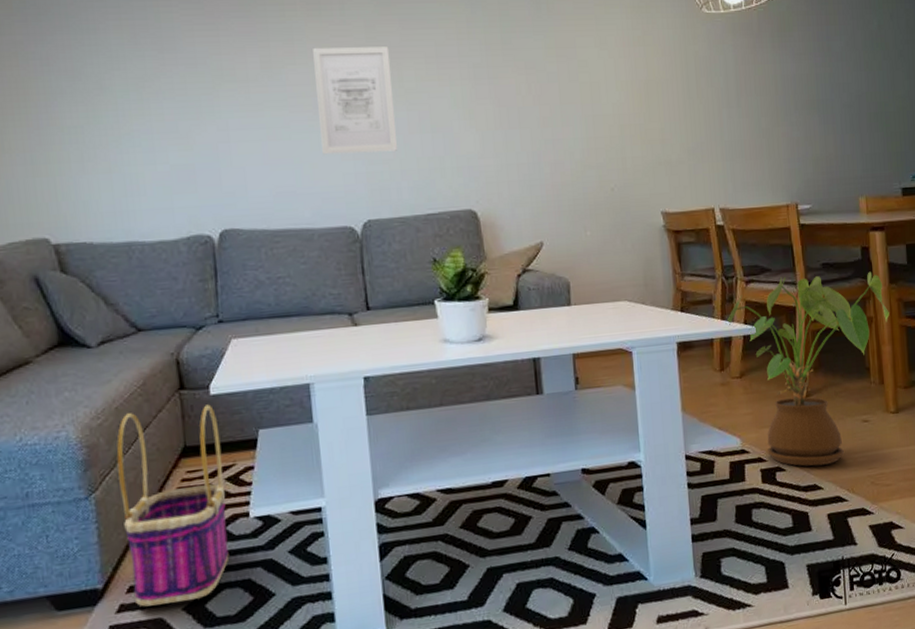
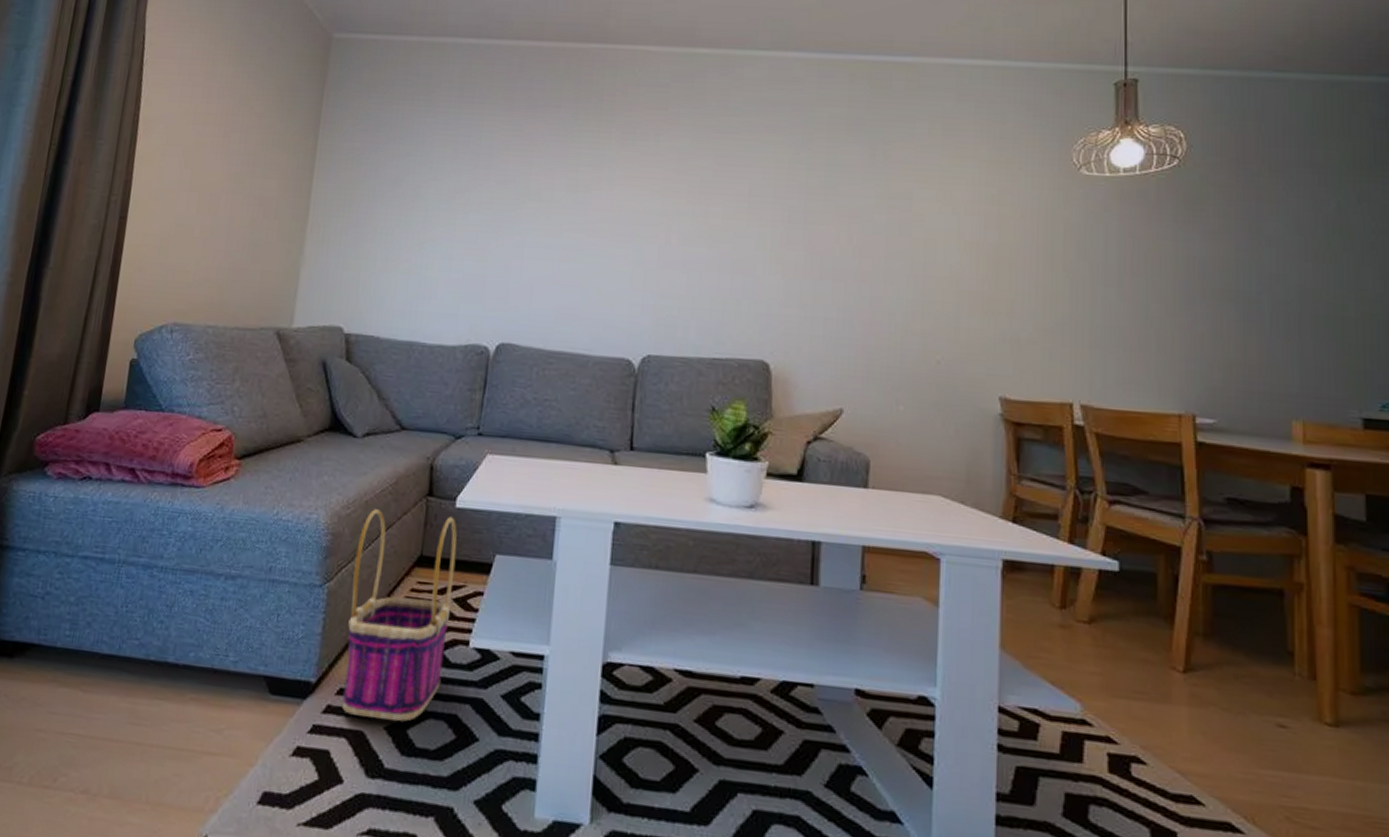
wall art: present [313,47,398,155] -> none [612,175,700,288]
house plant: present [725,271,890,467] -> none [1074,504,1332,774]

